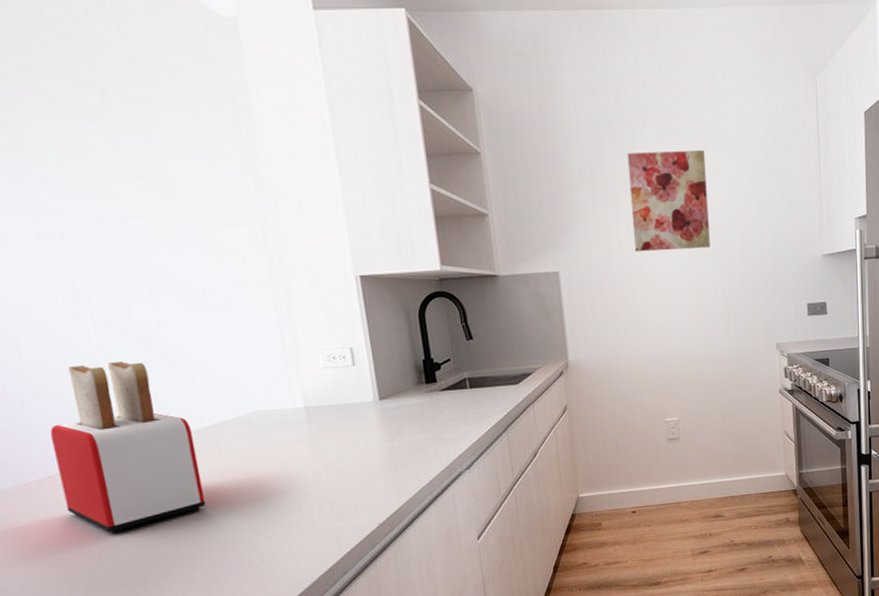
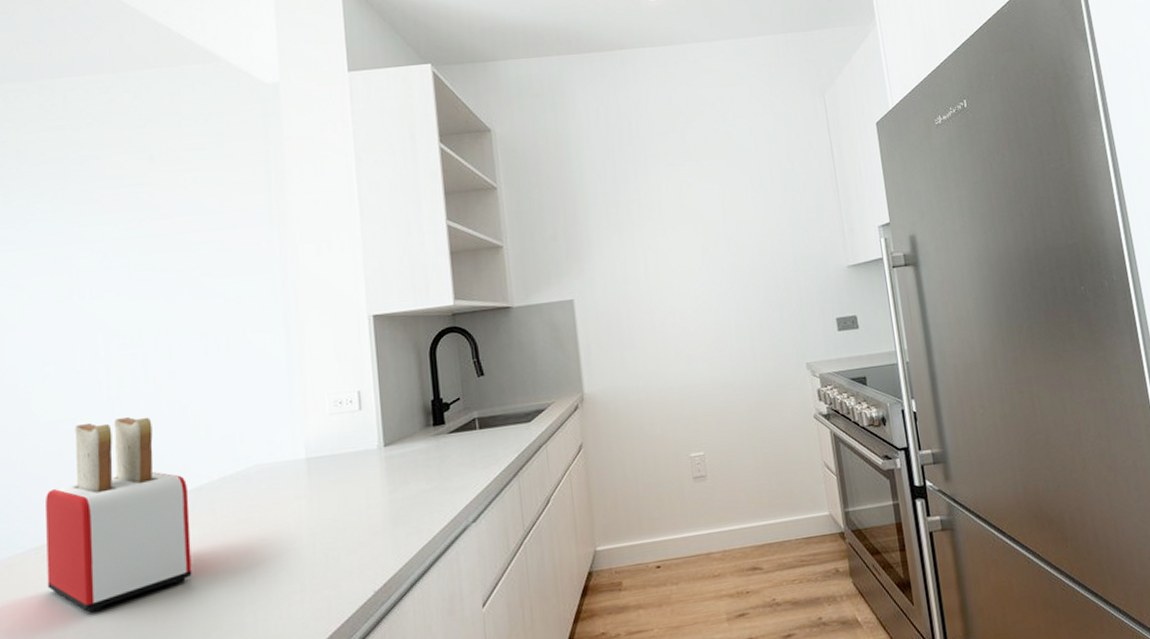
wall art: present [627,149,710,252] -> none [640,169,729,275]

